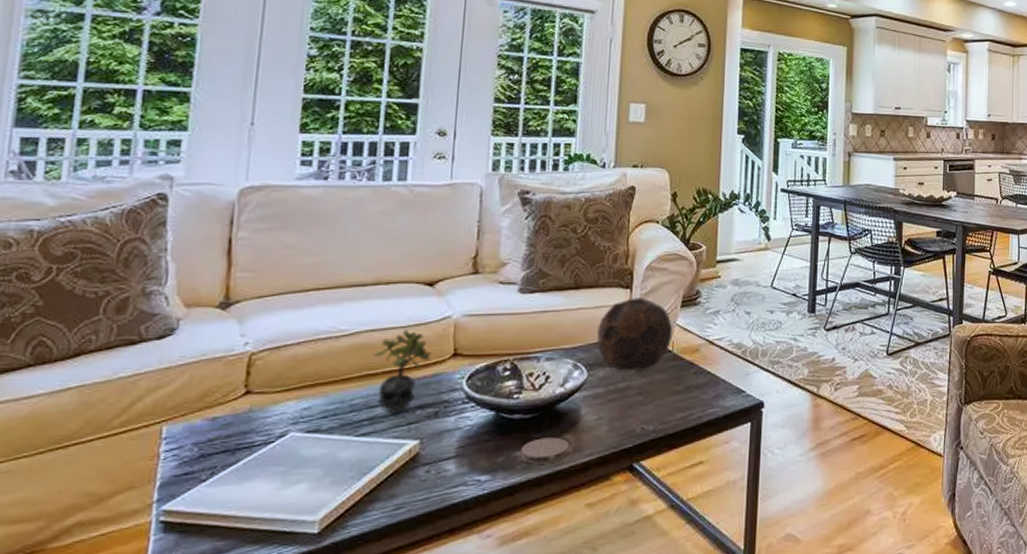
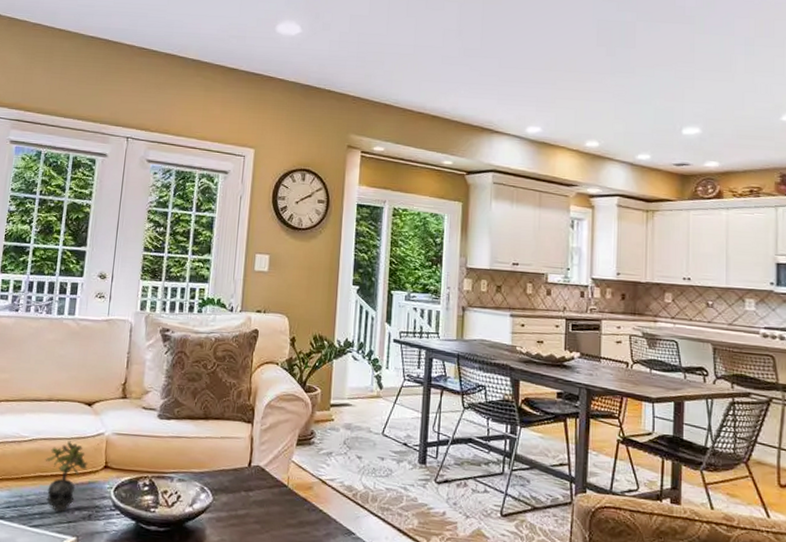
soccer ball: present [596,298,673,372] -> none [221,432,289,502]

